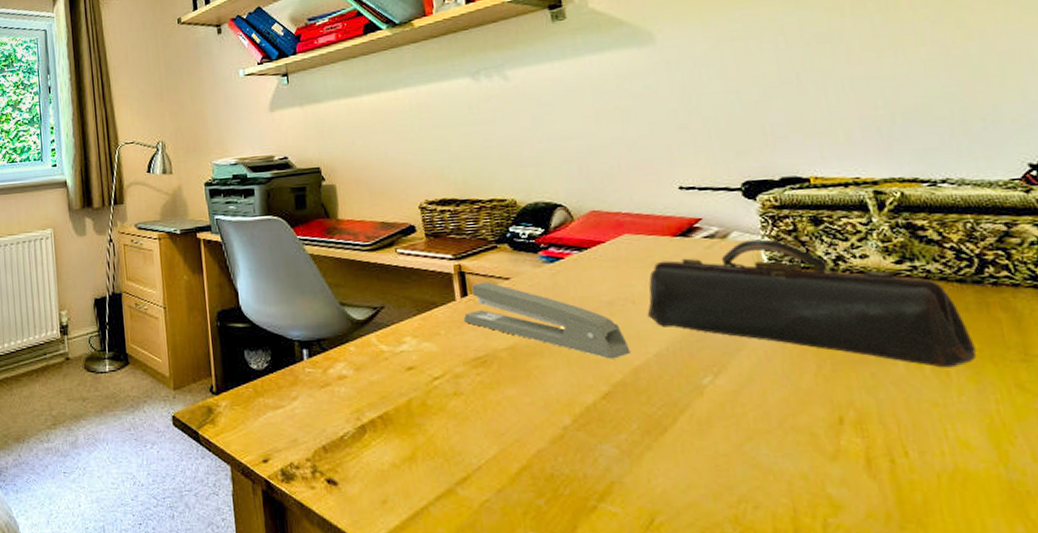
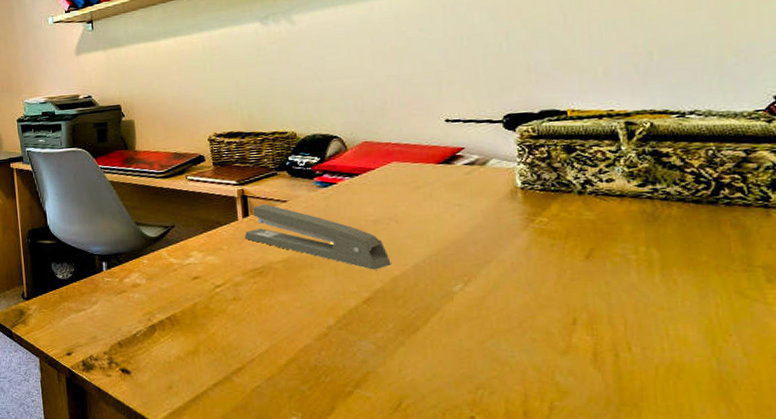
pencil case: present [647,239,977,368] -> none [408,165,704,277]

